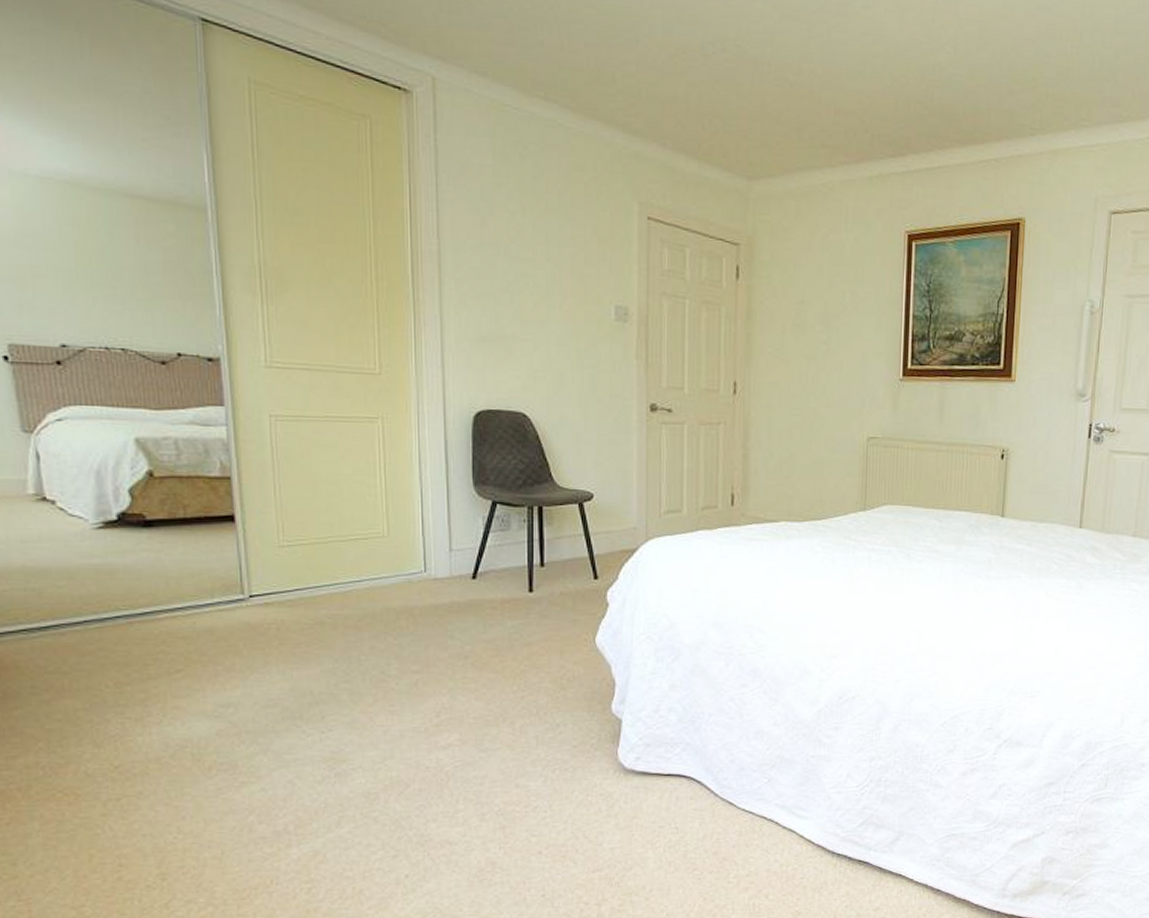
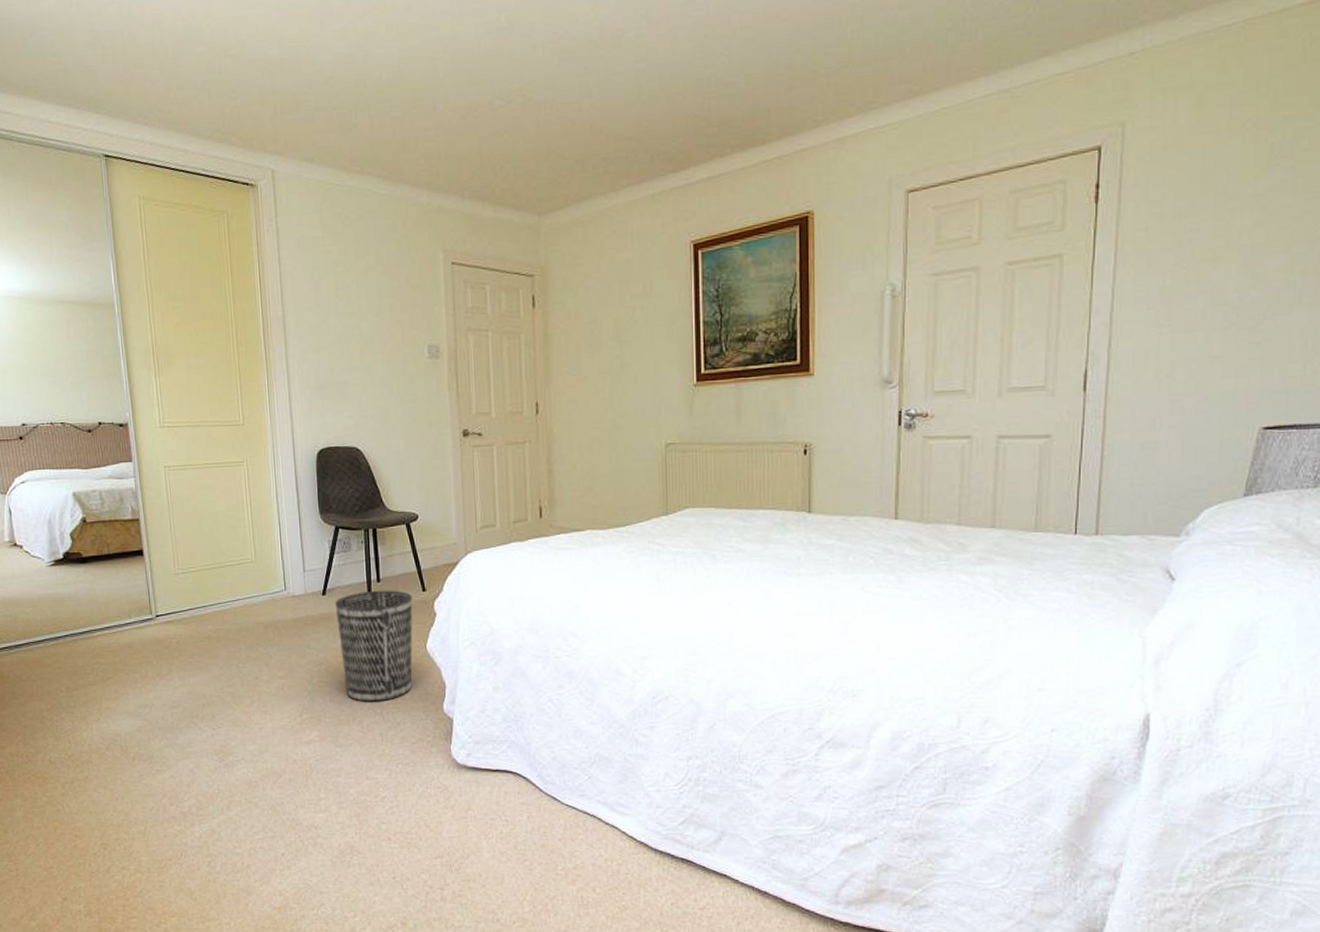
wastebasket: none [488,576,582,701] -> present [336,590,413,702]

